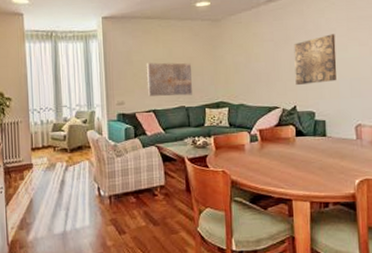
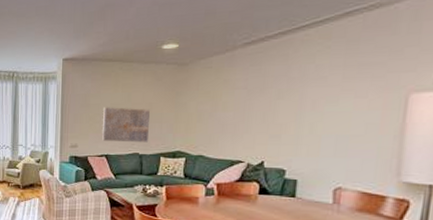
wall art: present [294,34,337,86] -> none [267,83,325,140]

